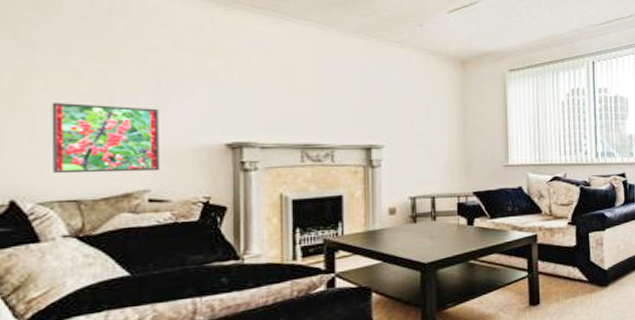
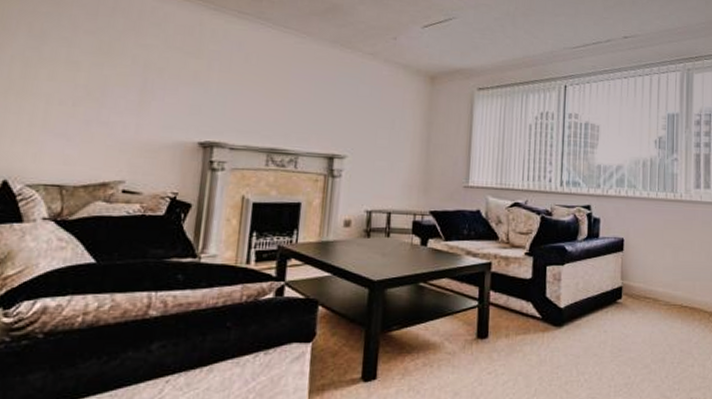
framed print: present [51,102,161,174] -> none [43,91,143,164]

